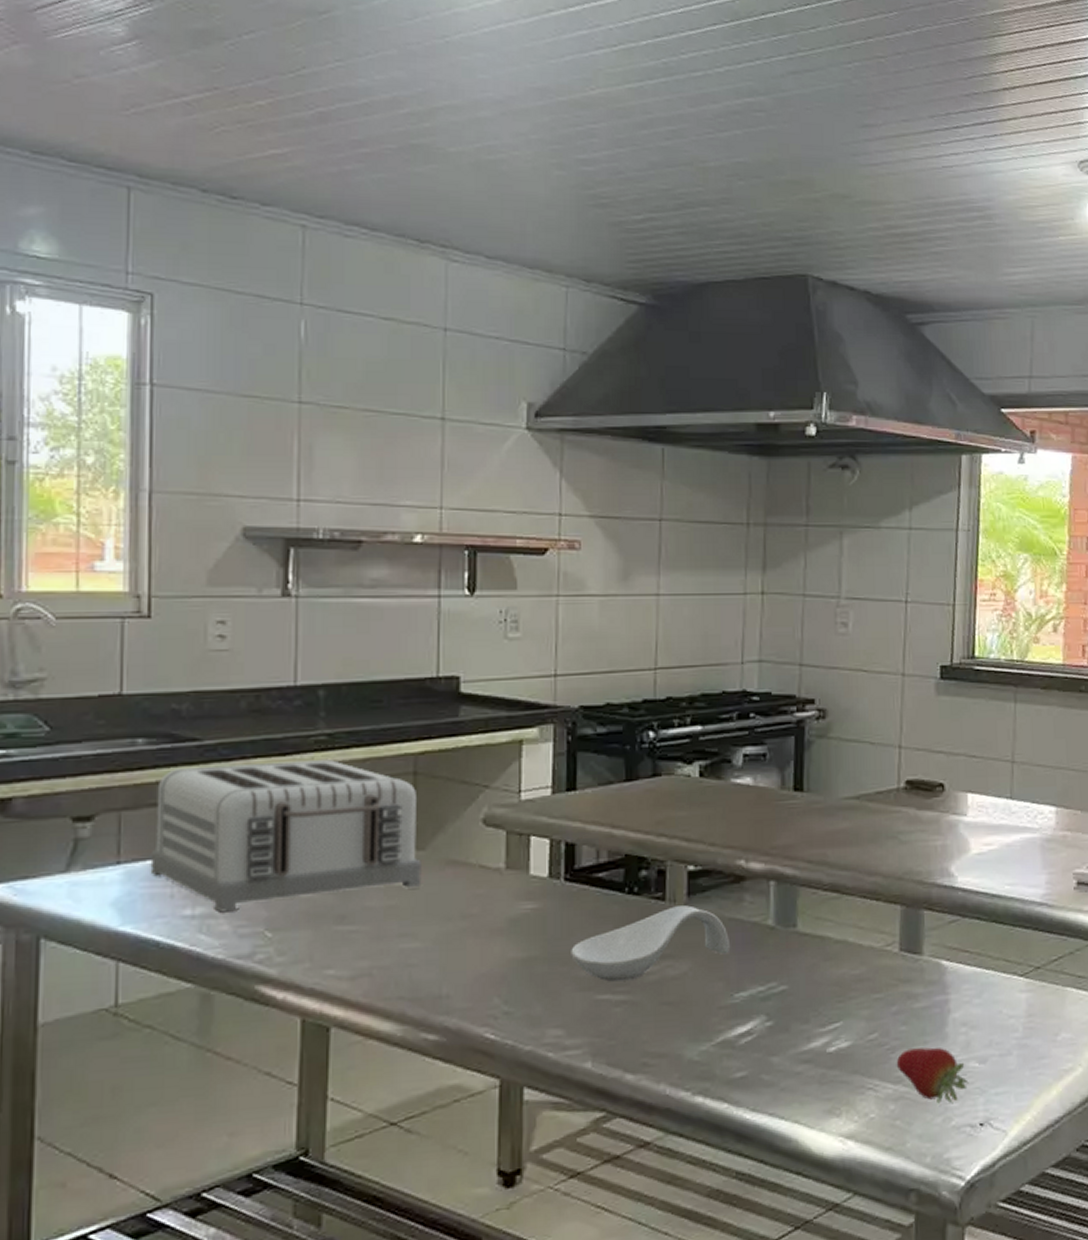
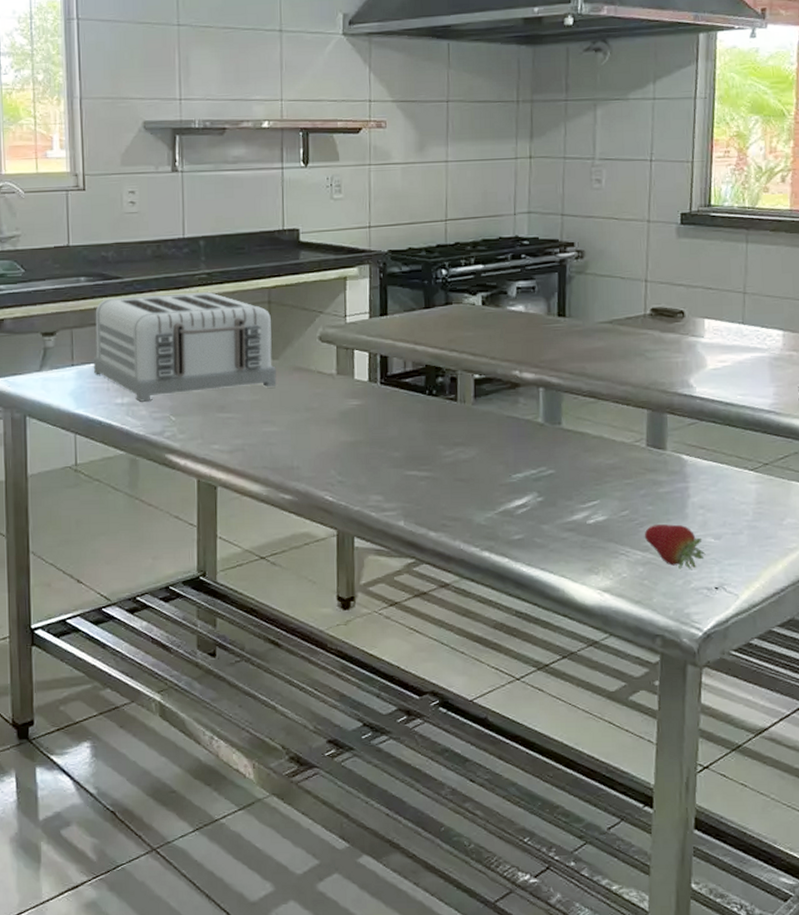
spoon rest: present [571,905,731,982] -> none [386,405,509,462]

